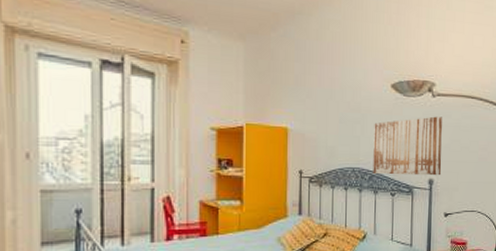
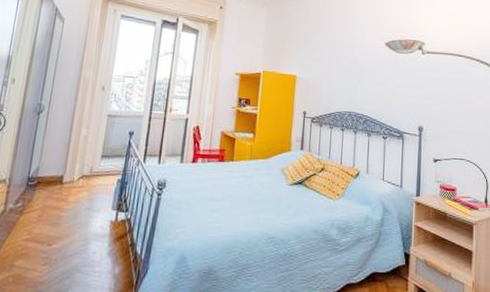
wall art: present [373,116,442,176] -> none [367,71,432,124]

